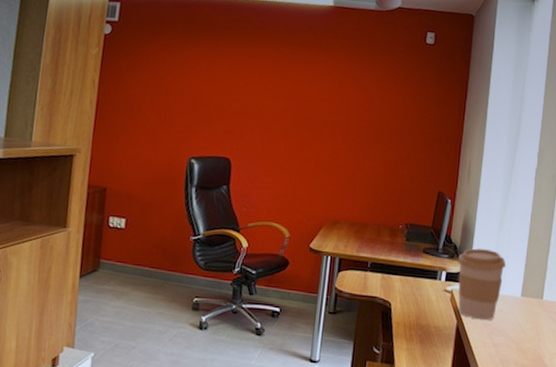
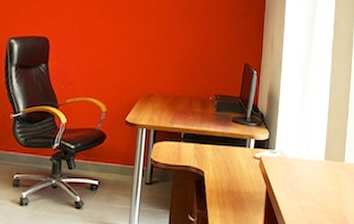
coffee cup: present [458,248,506,321] -> none [265,116,310,185]

